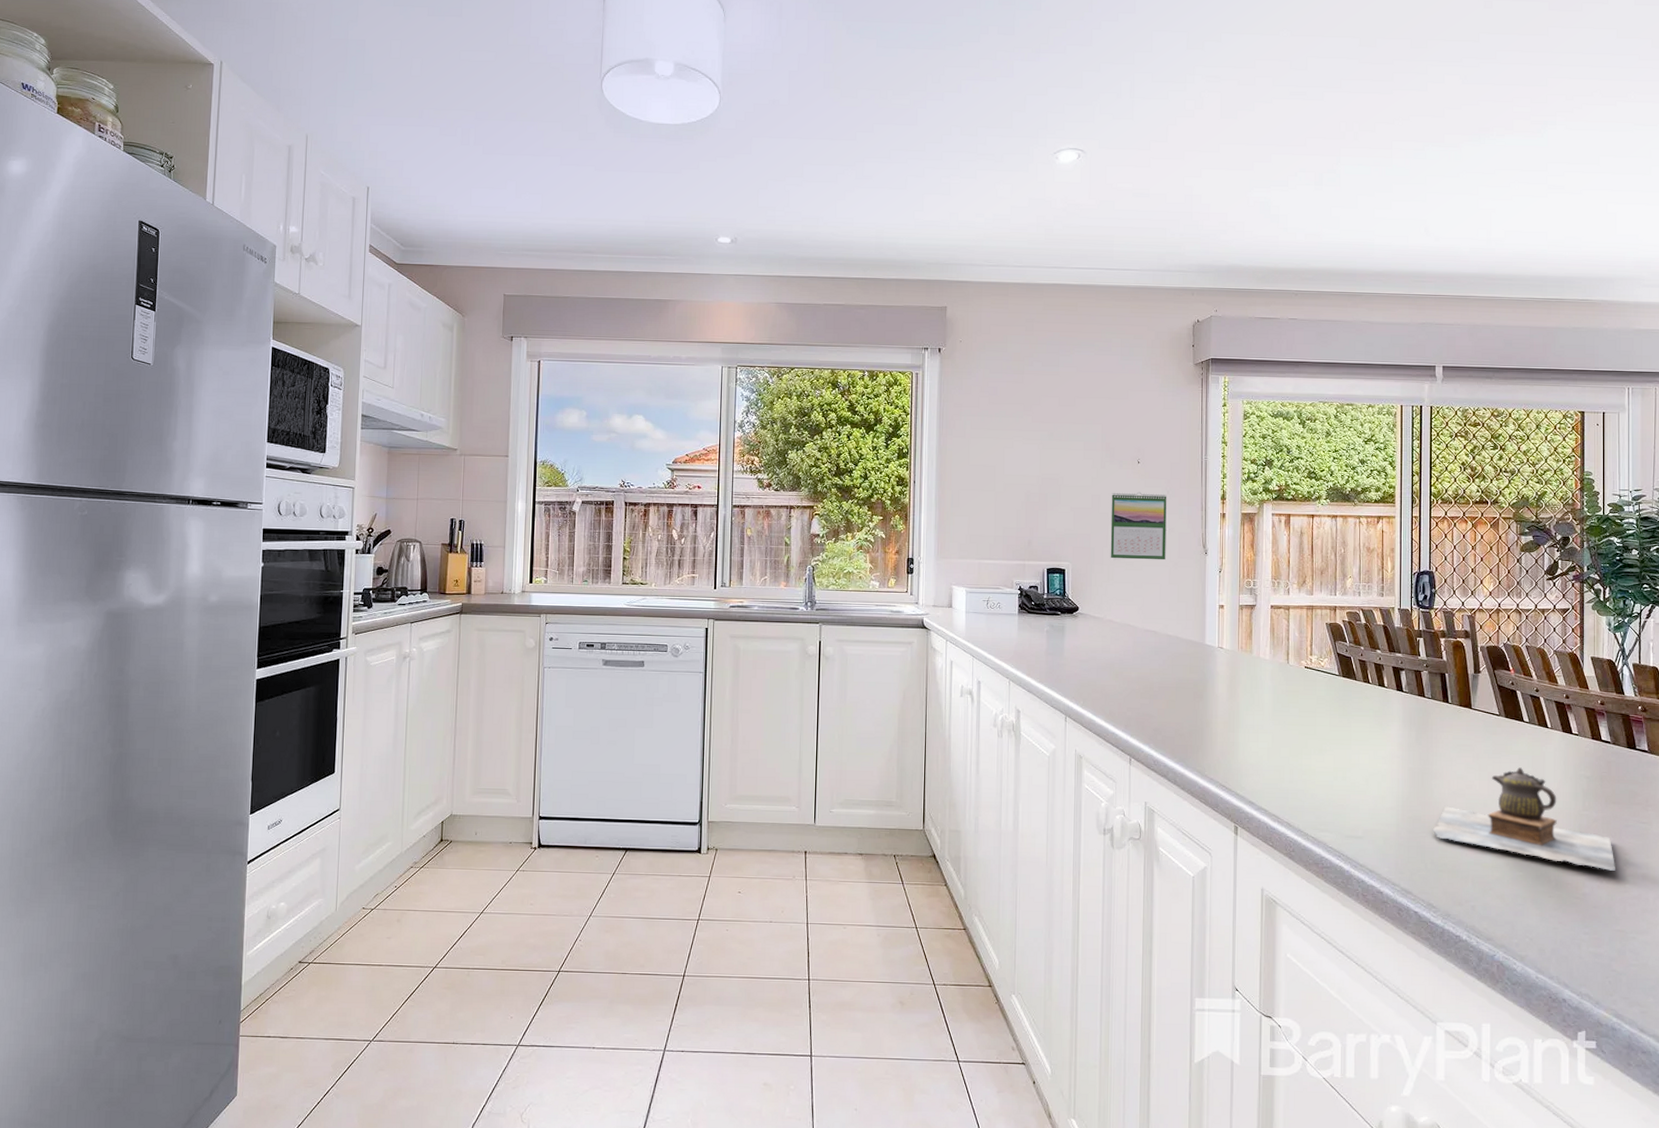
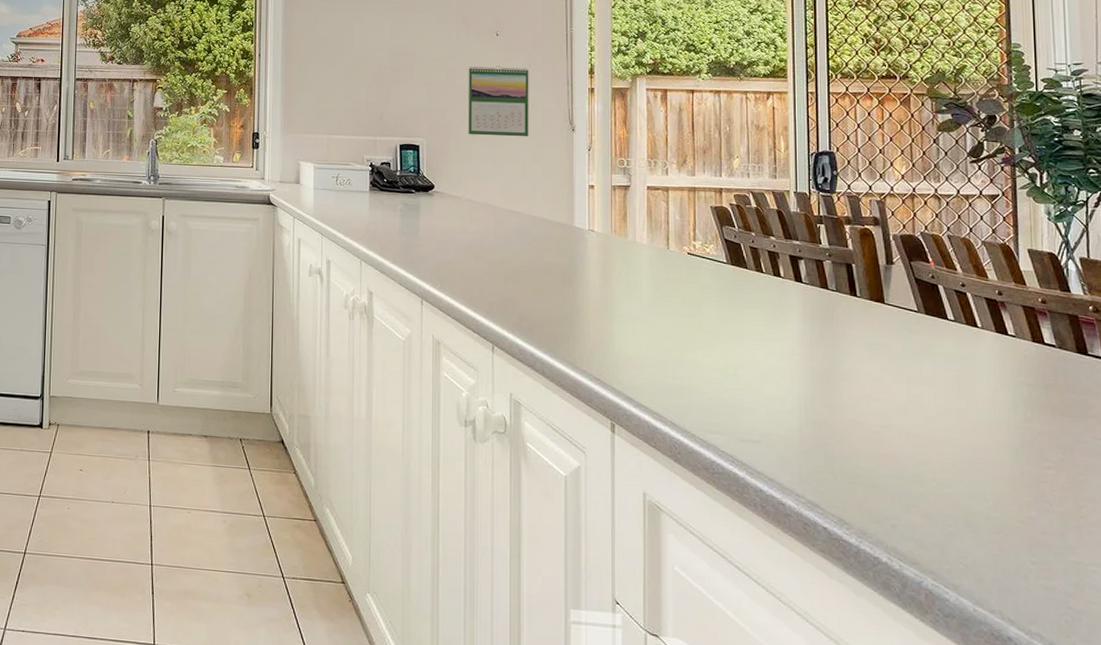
teapot: present [1432,767,1615,871] -> none [842,371,1068,493]

